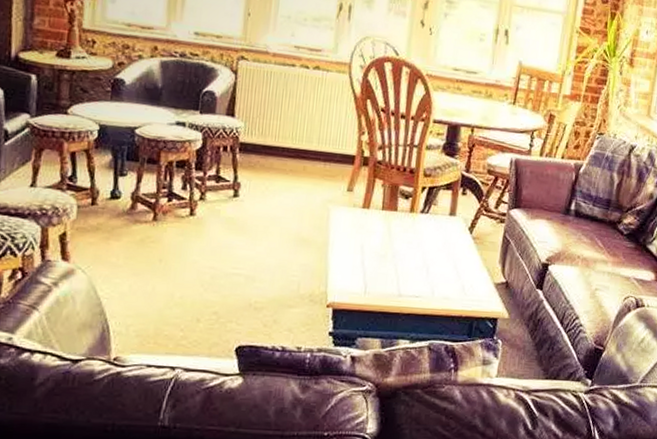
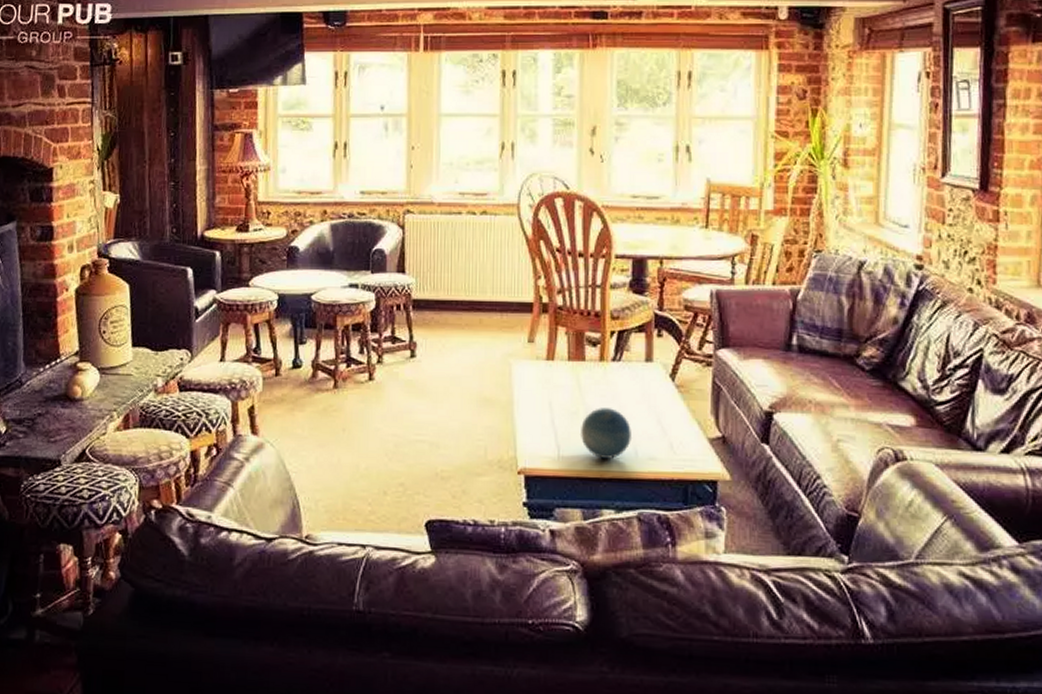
decorative ball: none [386,253,431,297] -> present [581,408,631,459]

